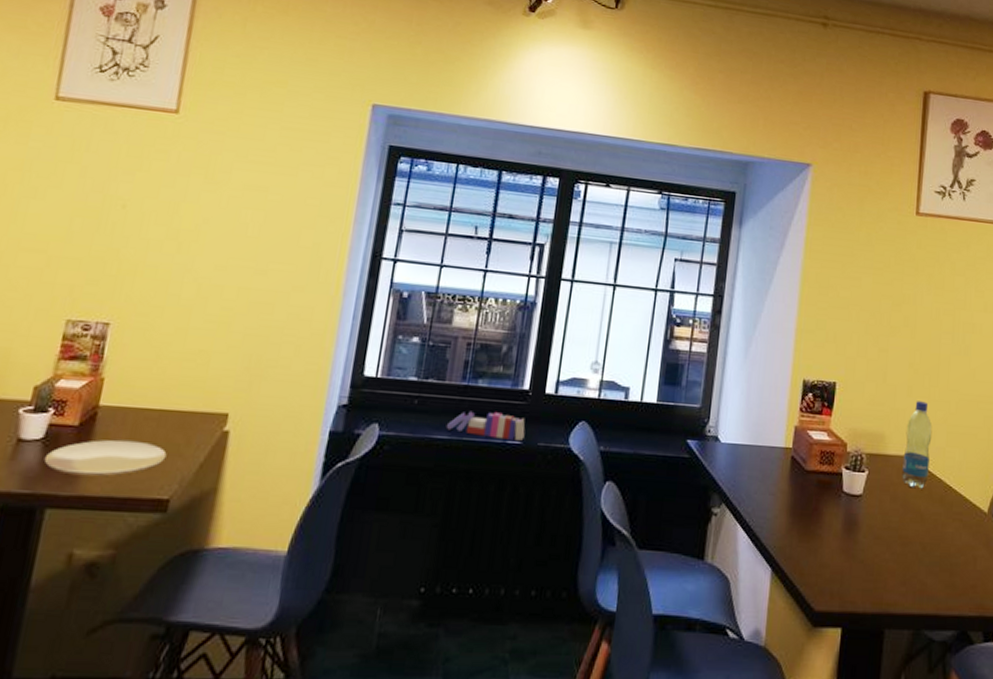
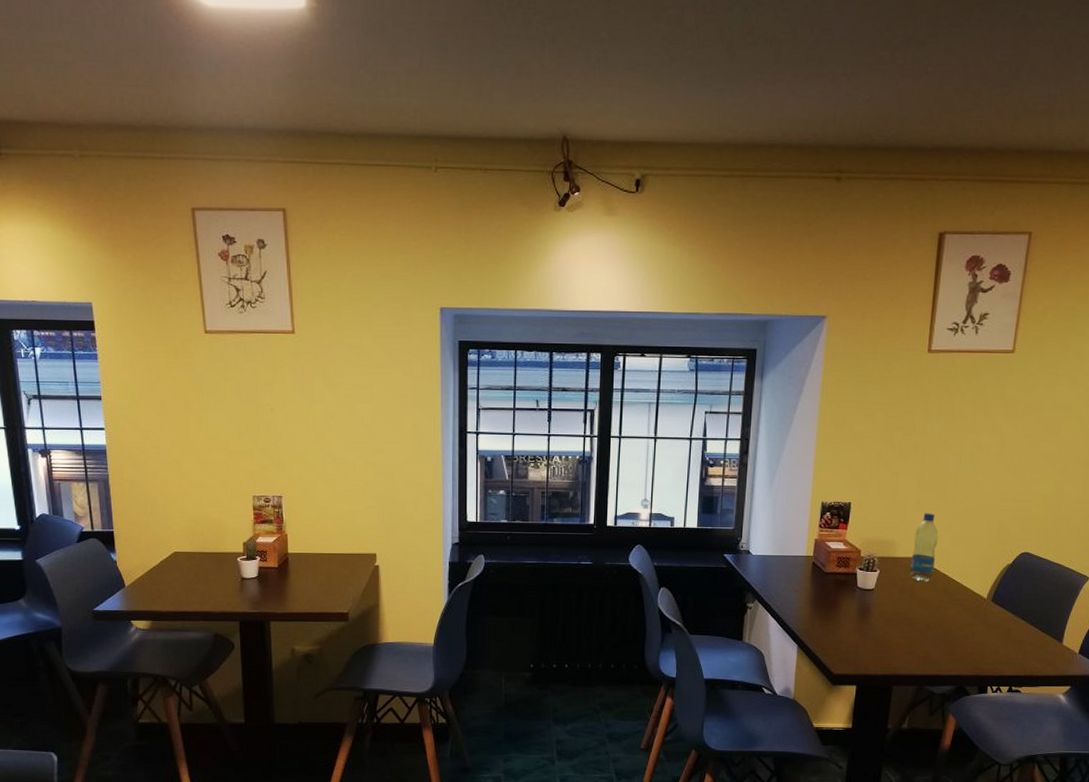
plate: present [44,439,167,477] -> none [261,575,340,600]
books: present [446,411,525,441] -> none [533,541,594,561]

